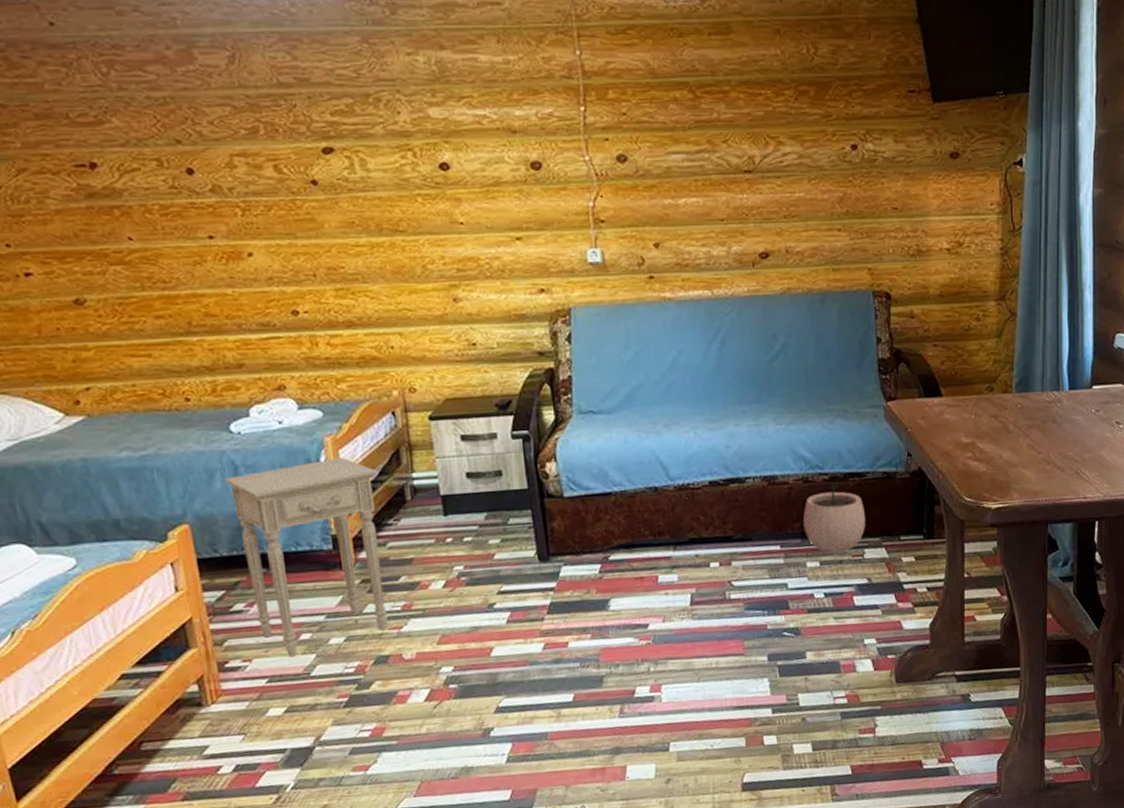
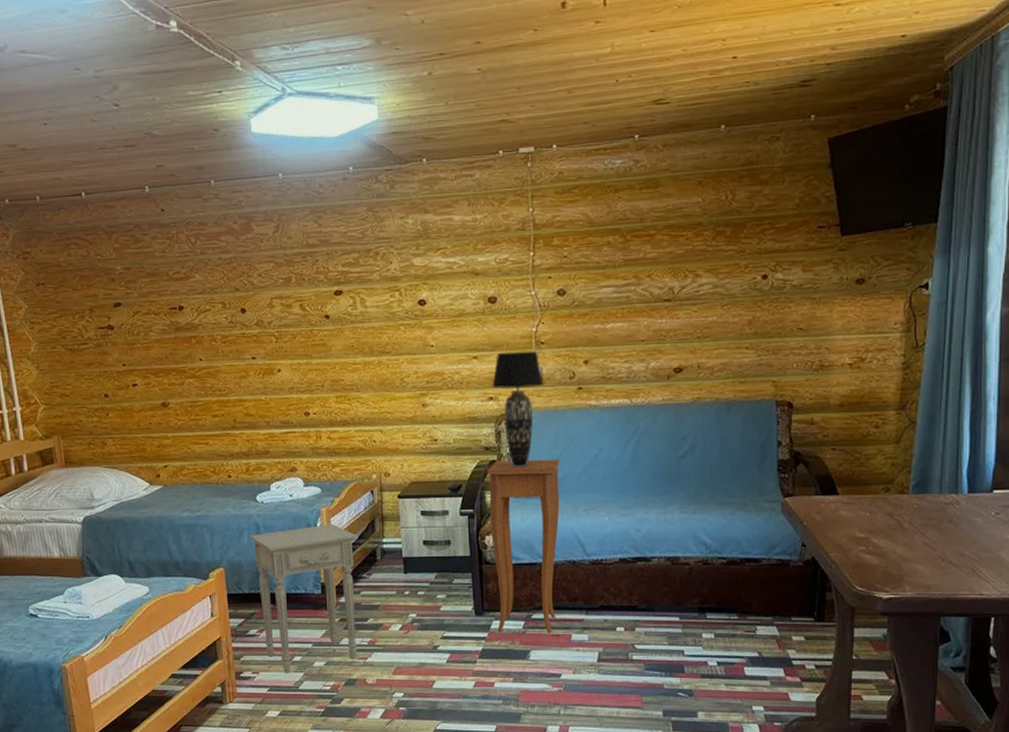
table lamp: none [542,230,607,376] -> present [492,350,544,468]
side table: none [542,364,638,579] -> present [486,459,561,633]
plant pot: present [803,476,865,554] -> none [702,561,759,628]

